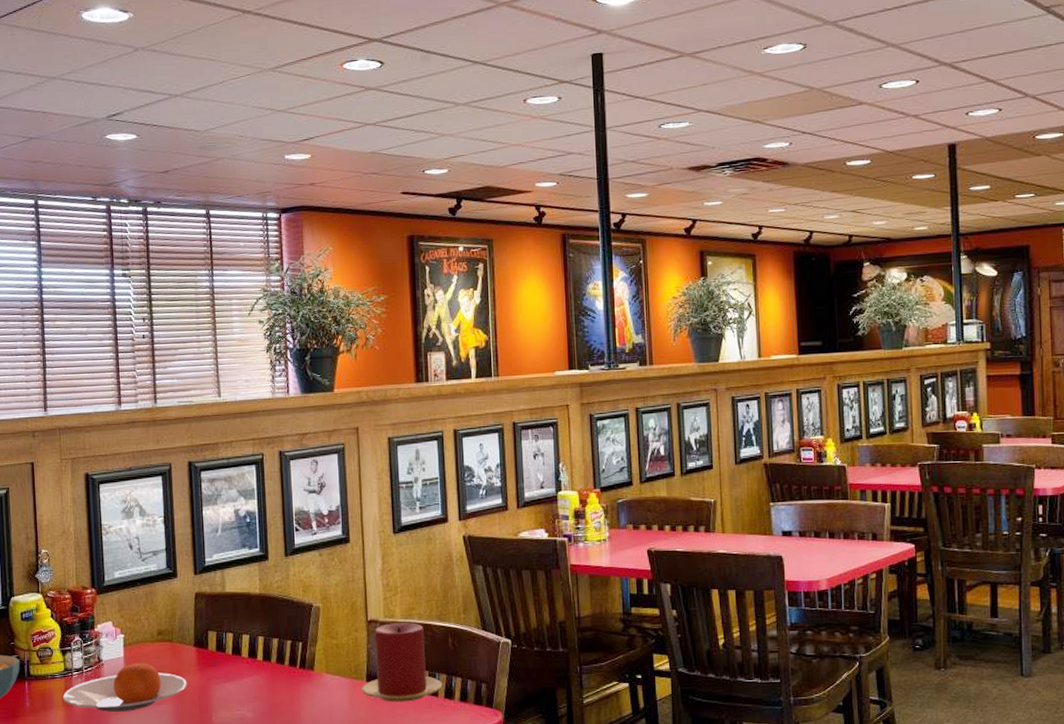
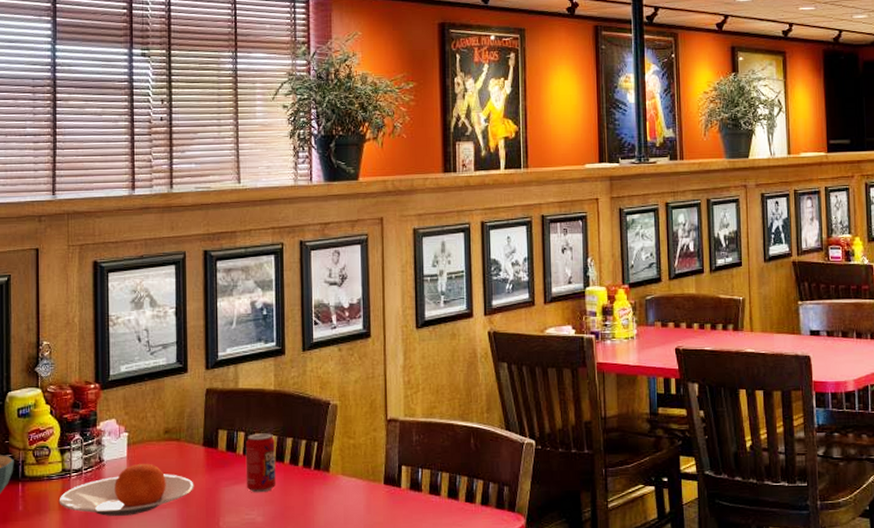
beverage can: none [234,634,265,690] -> present [245,433,277,493]
candle: present [362,623,443,702] -> none [379,422,464,506]

